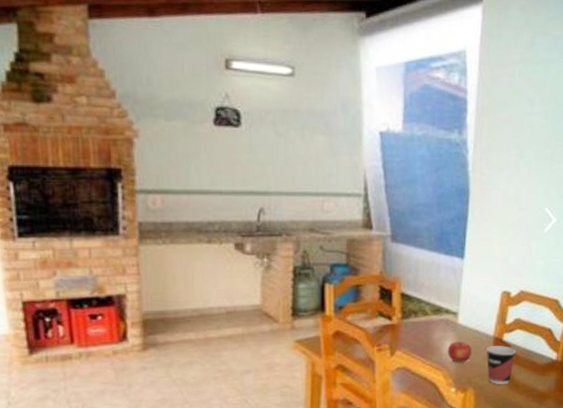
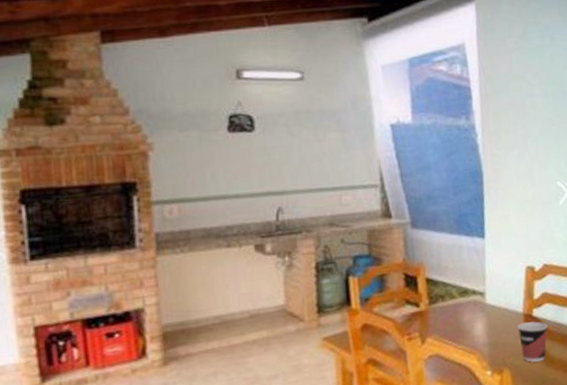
fruit: present [447,341,472,362] -> none [478,321,504,344]

